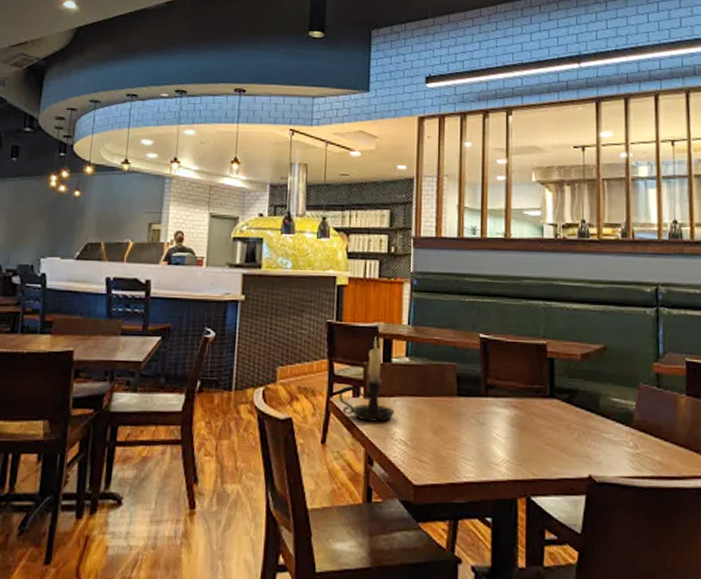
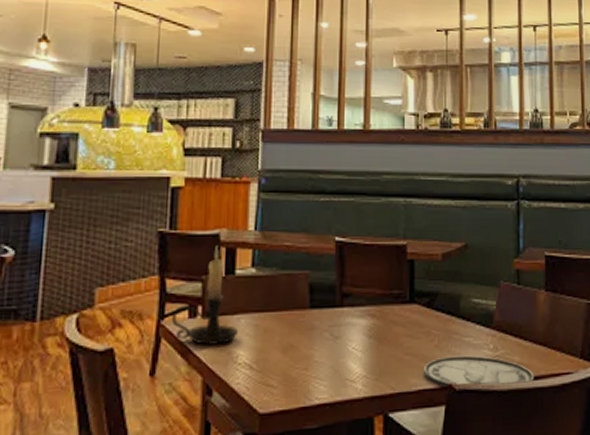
plate: none [565,450,676,484] -> present [424,355,534,389]

